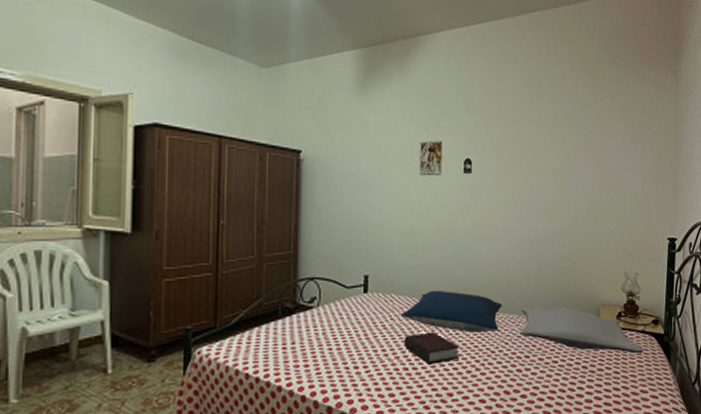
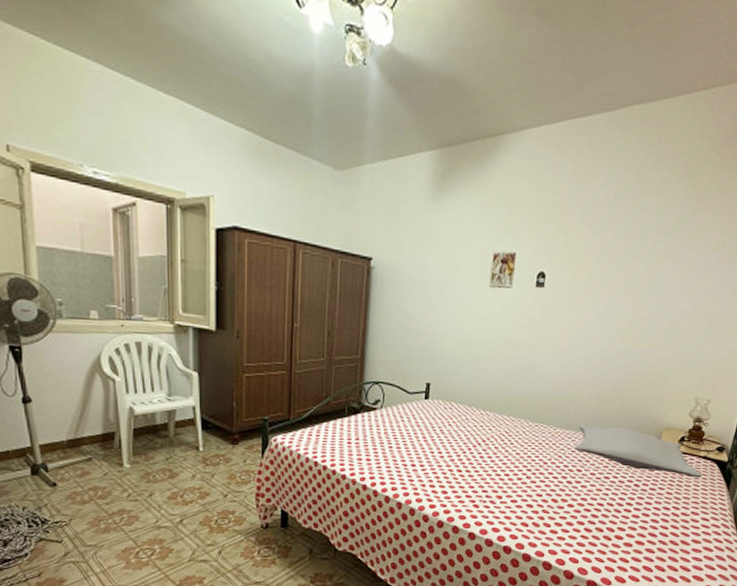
pillow: present [400,290,502,333] -> none [458,401,560,445]
bible: present [404,331,459,365] -> none [460,439,513,469]

